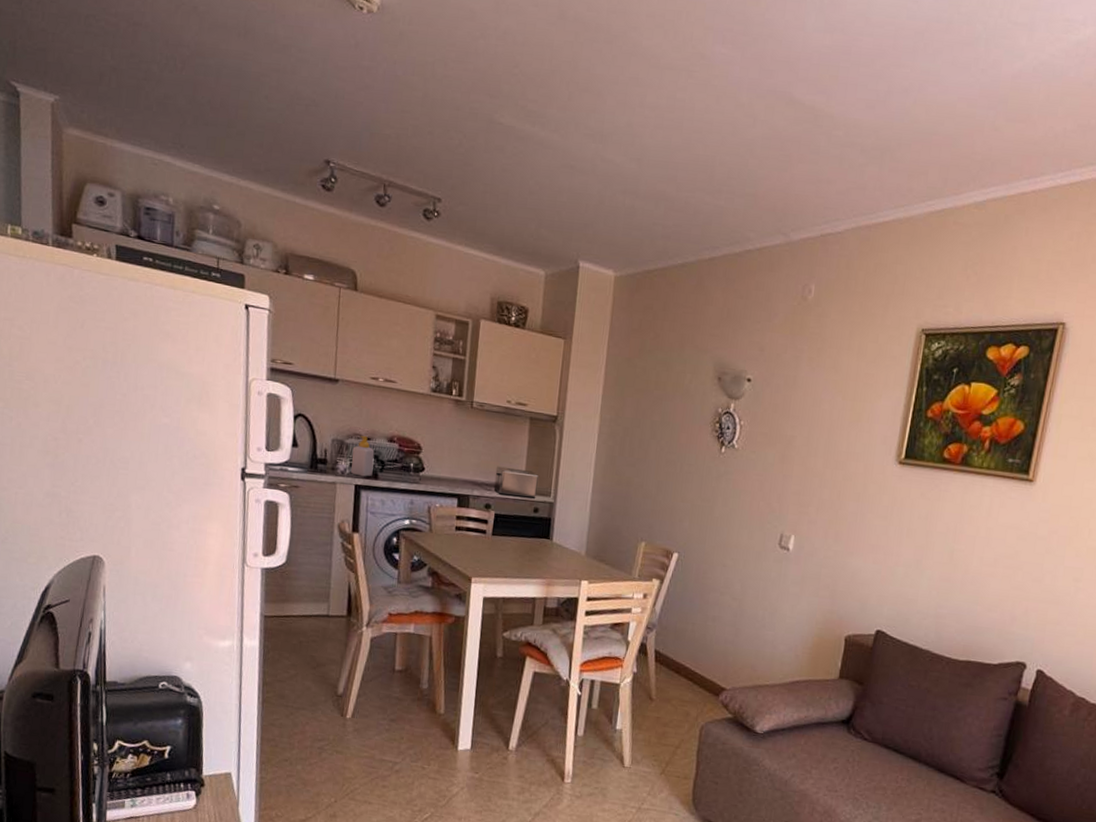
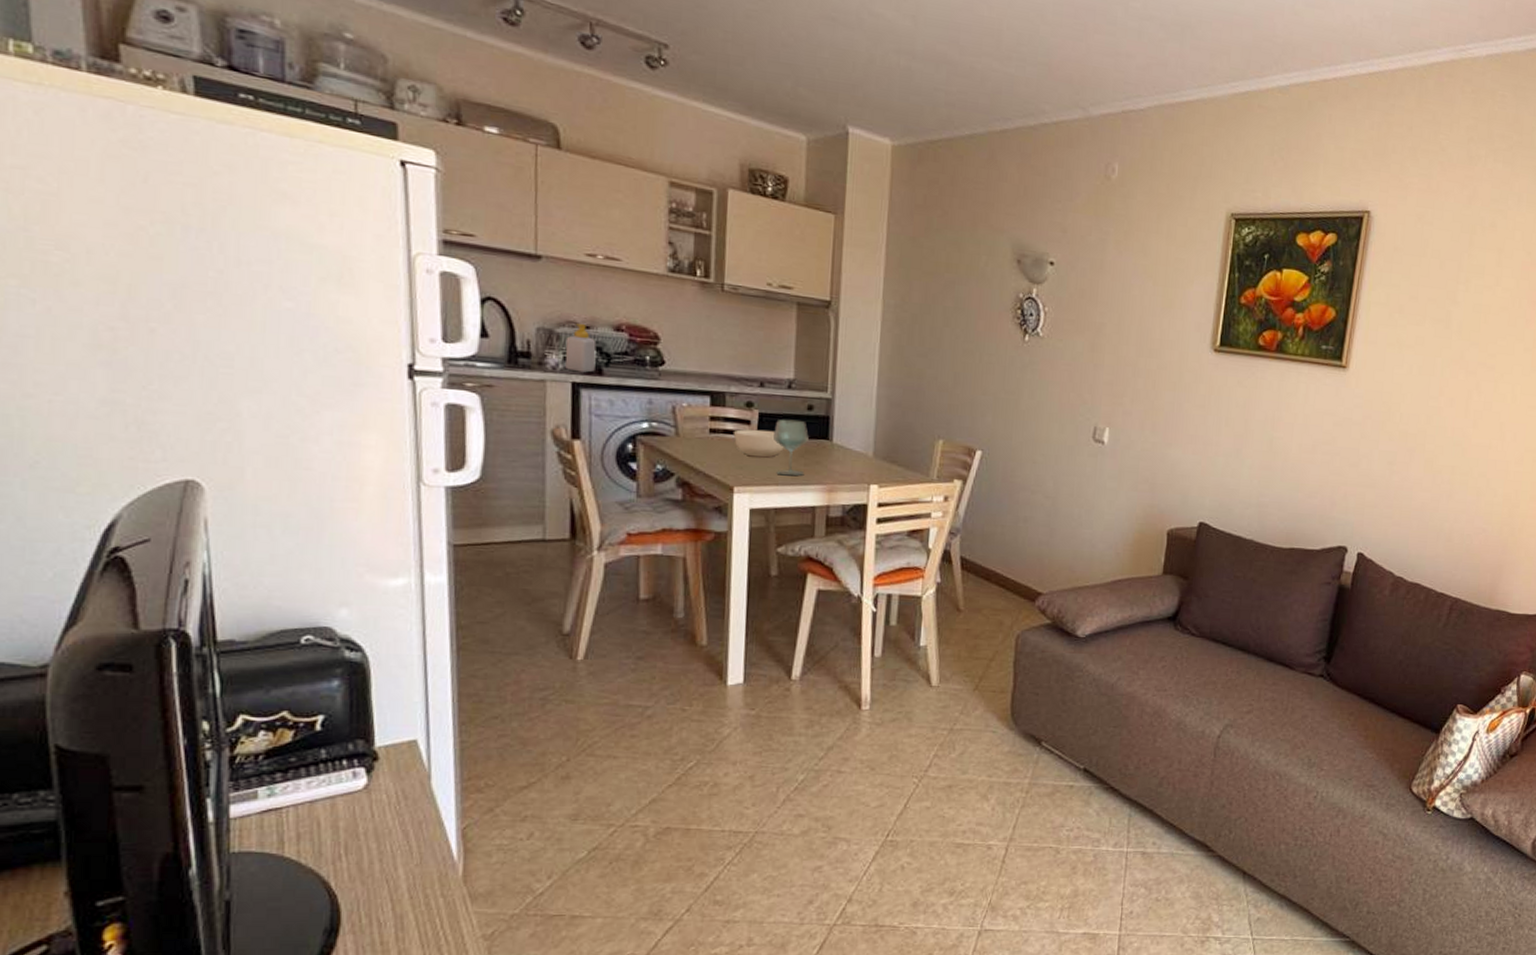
bowl: none [473,528,513,554] -> present [733,429,784,458]
toaster: present [493,466,540,500] -> none [756,358,813,396]
wine glass: none [504,519,533,571] -> present [772,419,809,477]

